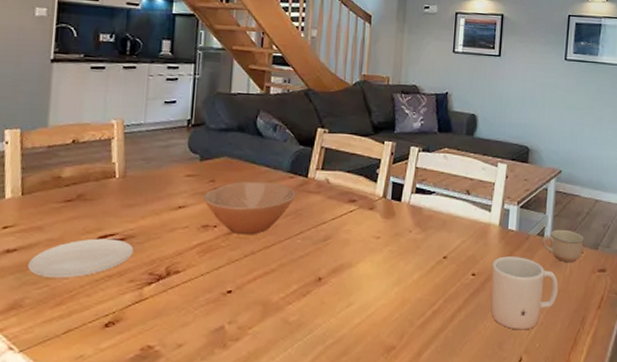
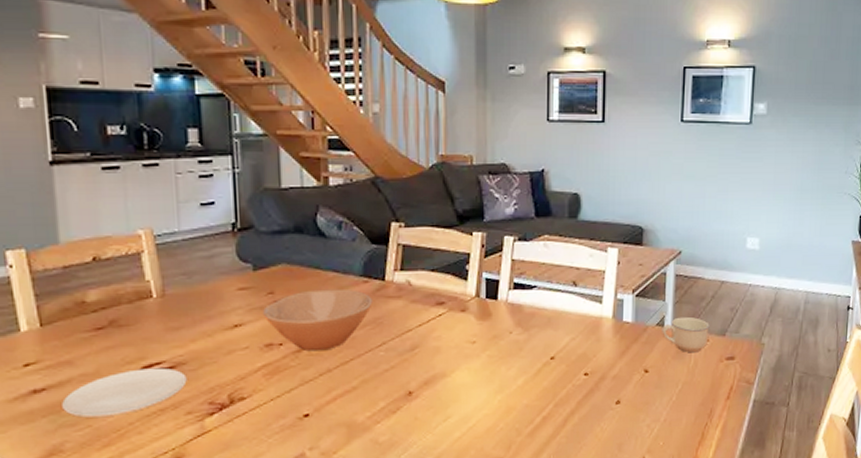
mug: present [490,256,559,330] -> none [606,350,683,430]

